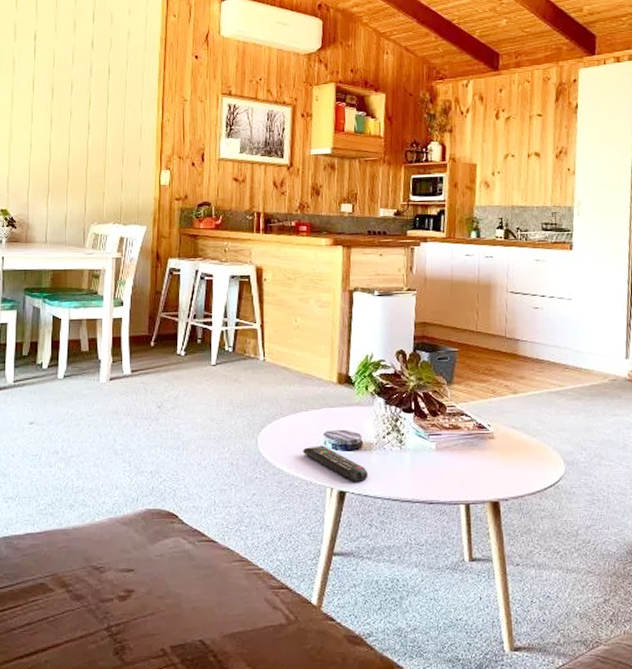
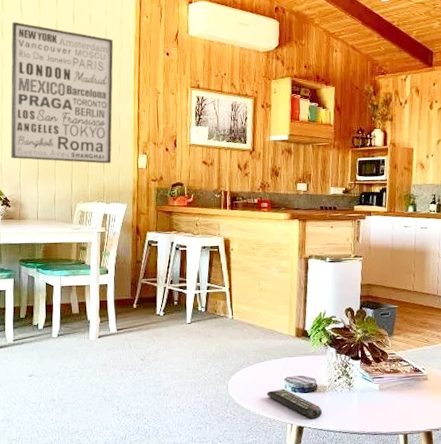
wall art: none [19,22,136,180] -> present [10,21,114,164]

